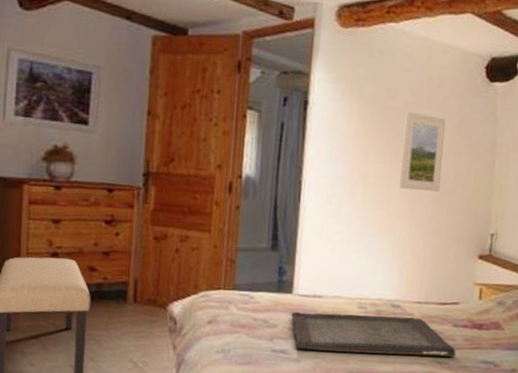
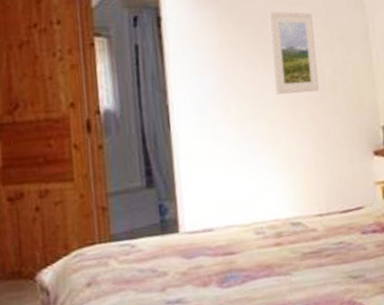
serving tray: present [291,311,457,357] -> none [181,232,371,295]

